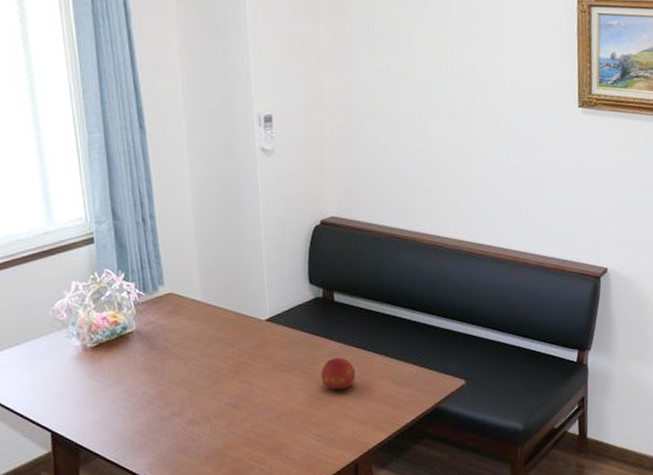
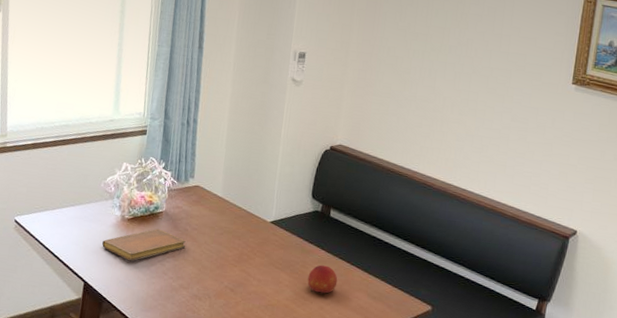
notebook: none [65,352,170,397] -> present [102,229,186,261]

